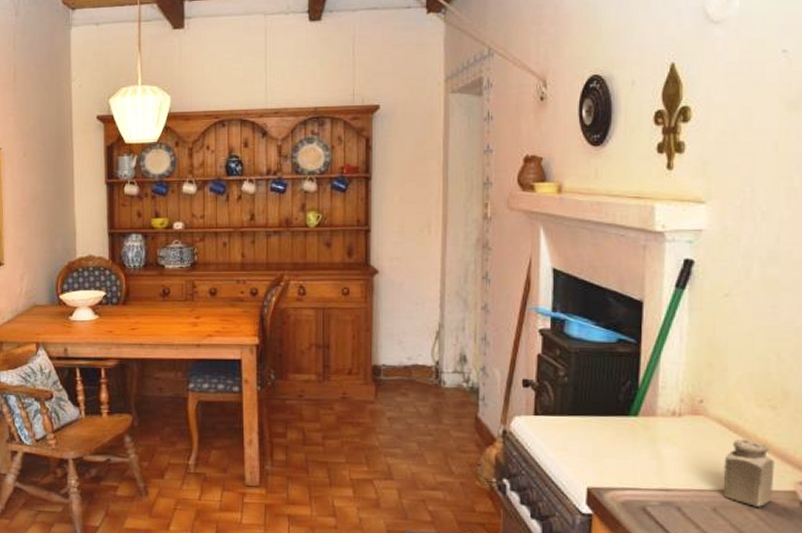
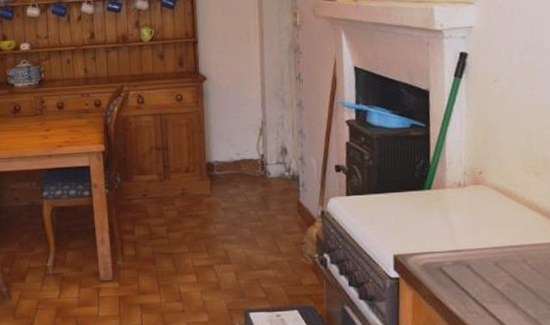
salt shaker: present [723,439,775,507] -> none [501,202,541,258]

